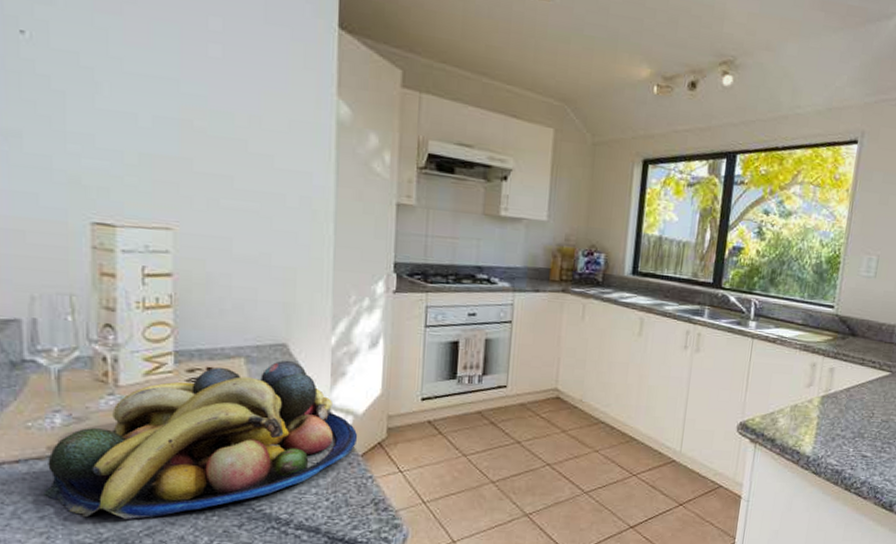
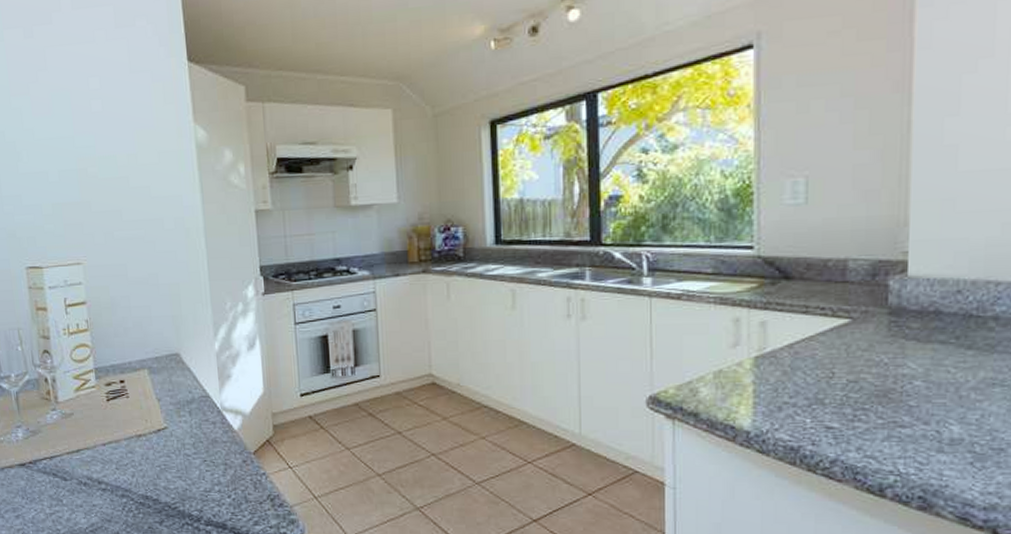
fruit bowl: present [42,360,358,519] -> none [16,368,249,517]

